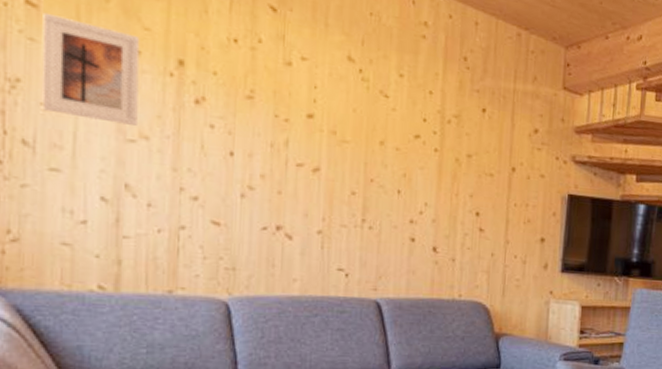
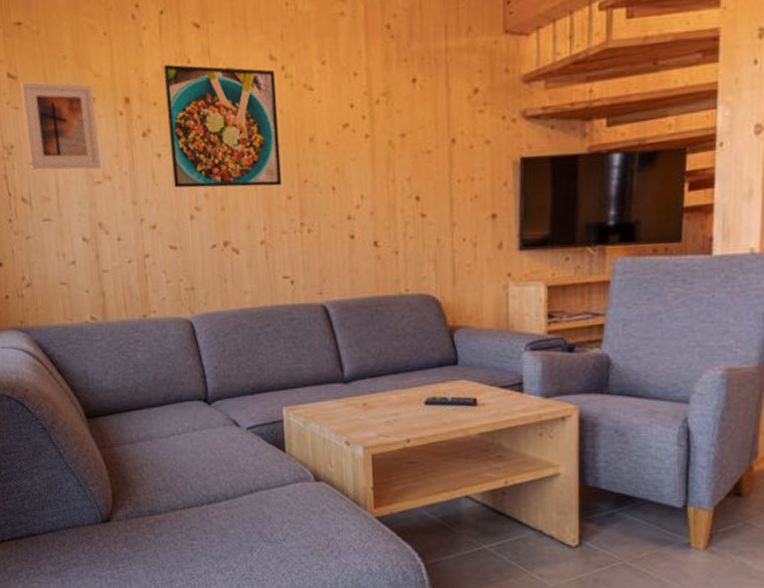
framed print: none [226,37,352,180] -> present [163,64,282,188]

